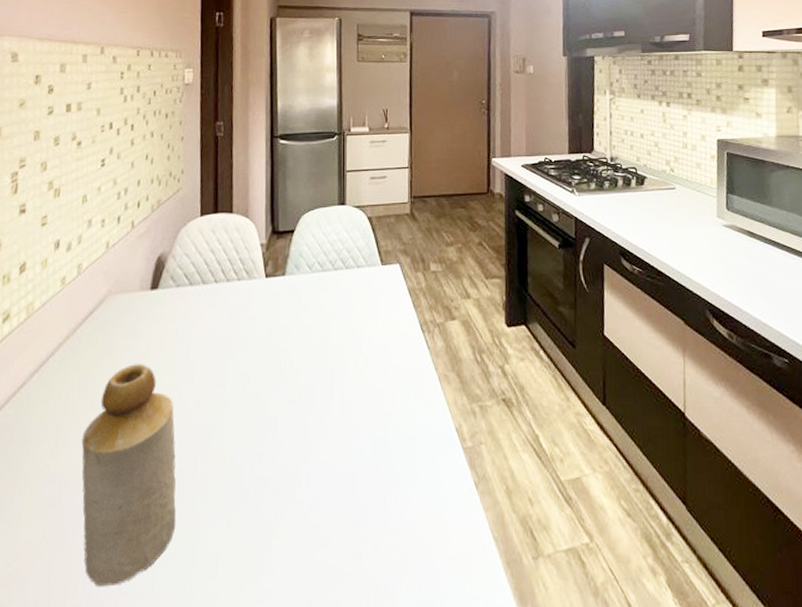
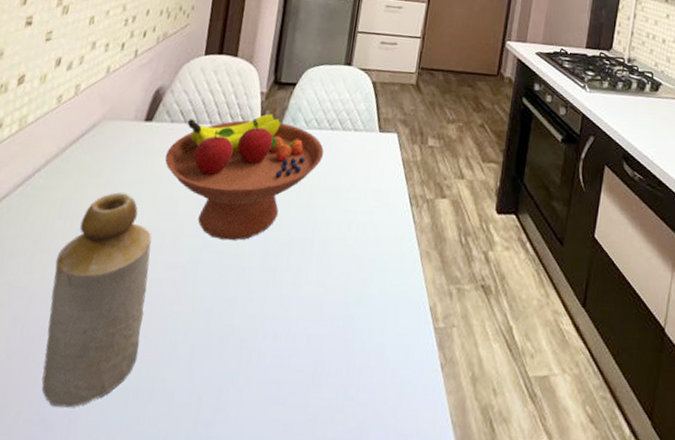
fruit bowl: none [175,264,331,395] -> present [165,113,324,241]

